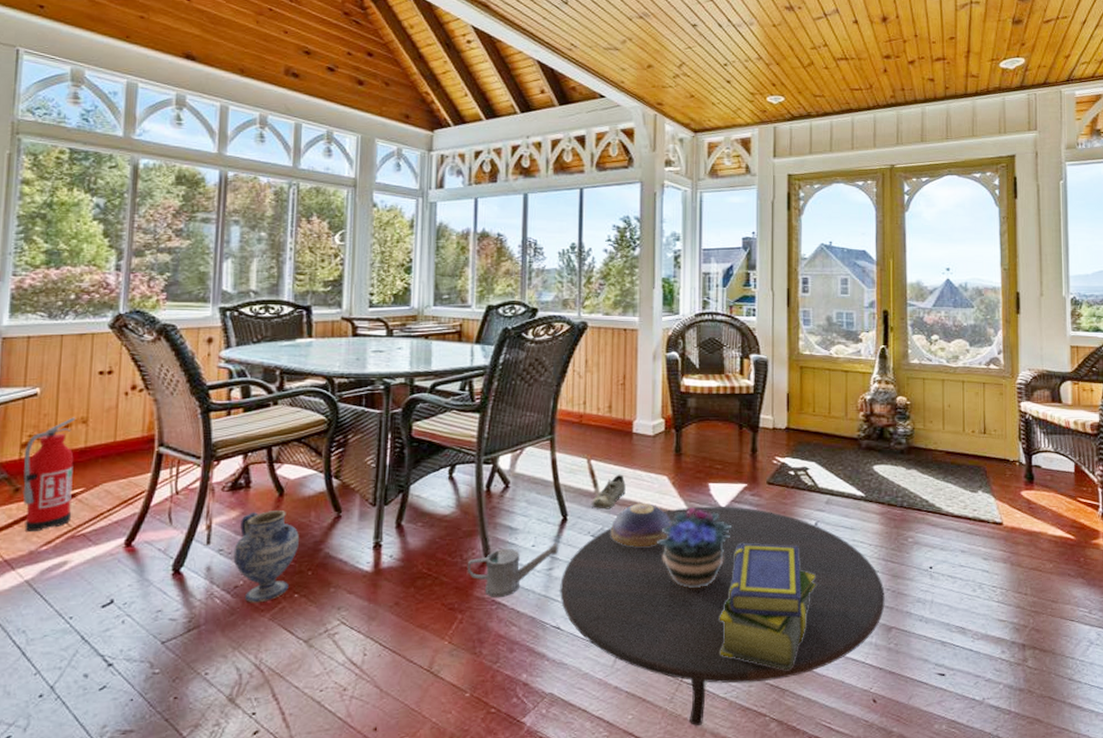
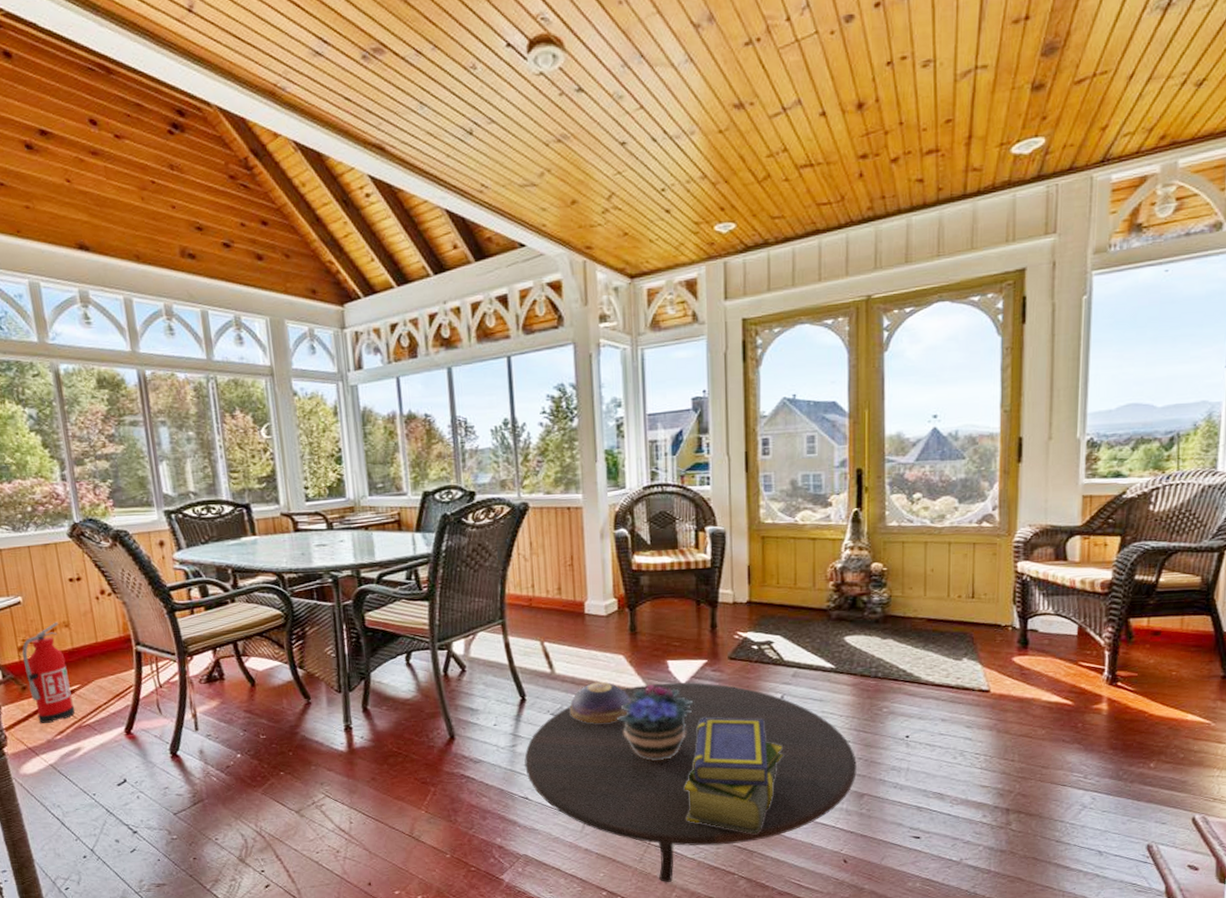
ceramic jug: present [233,510,299,603] -> none [220,699,277,780]
watering can: present [468,542,558,597] -> none [434,721,520,772]
shoe: present [592,474,626,510] -> none [549,655,582,689]

